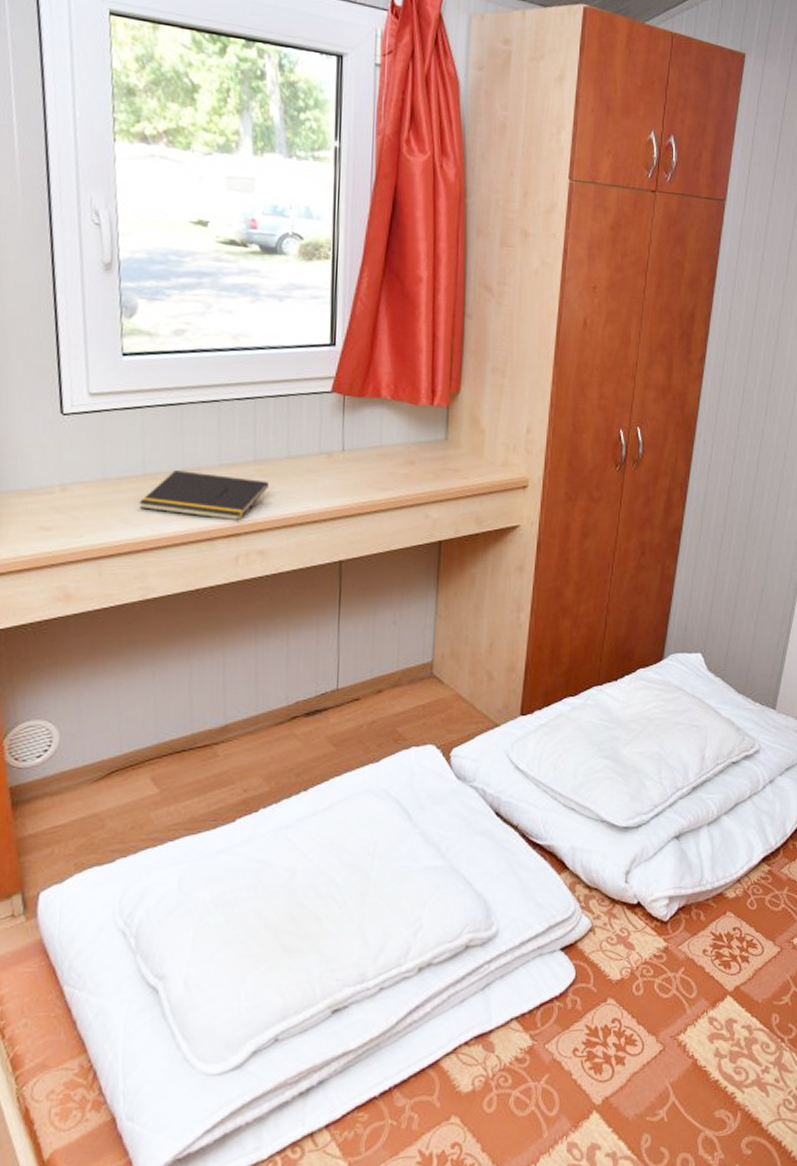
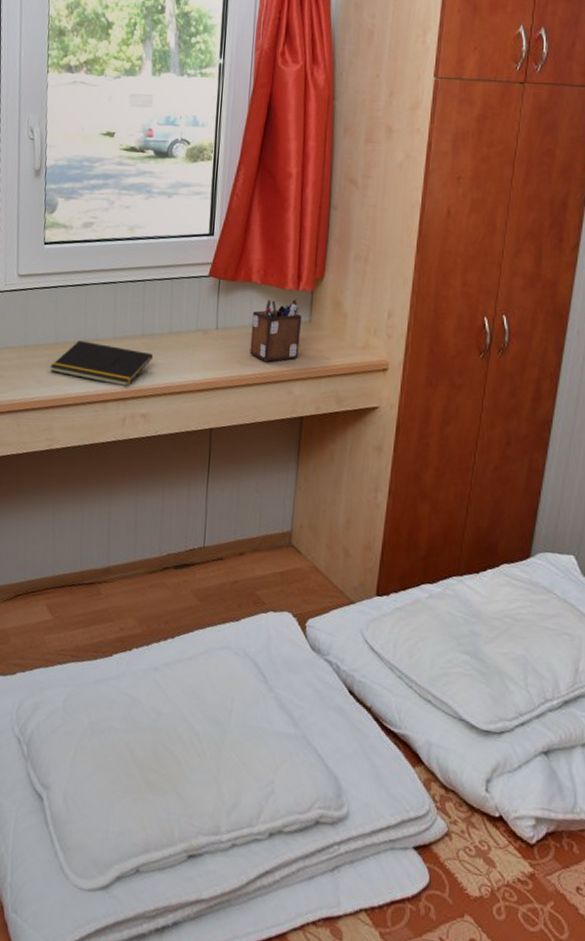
desk organizer: none [381,415,438,484] -> present [250,299,302,362]

